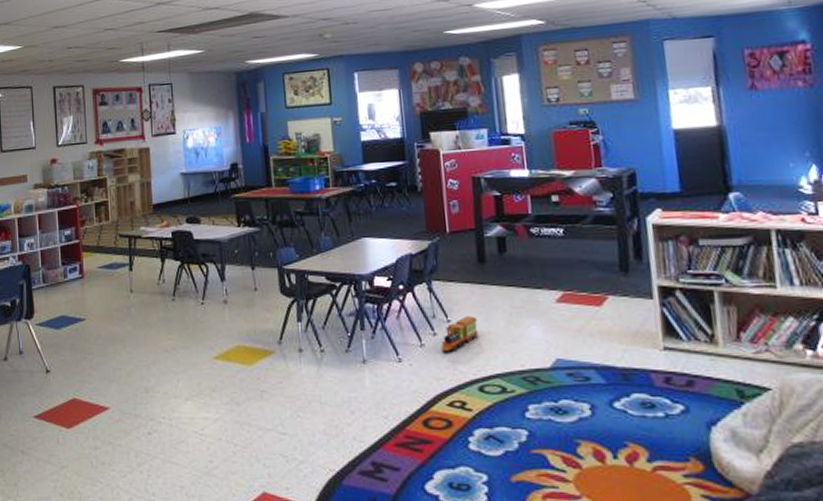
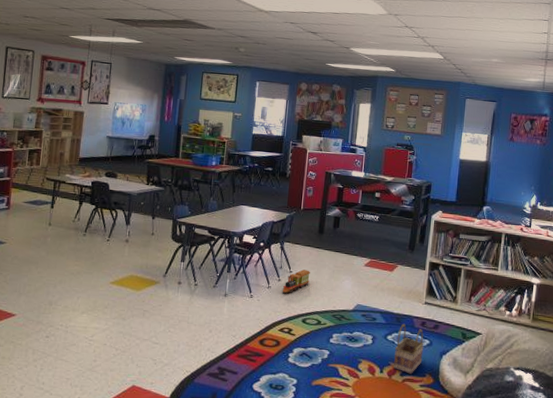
basket: none [629,382,679,459] -> present [394,323,424,374]

